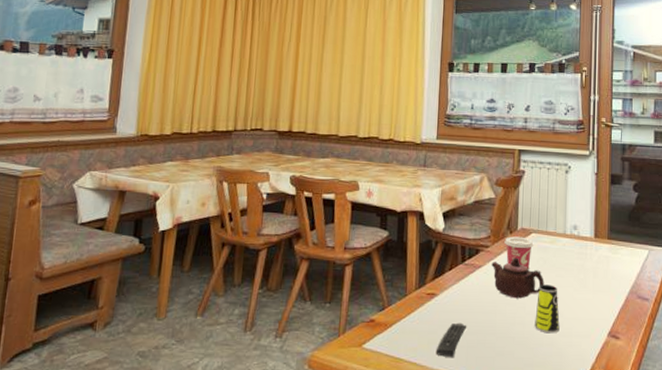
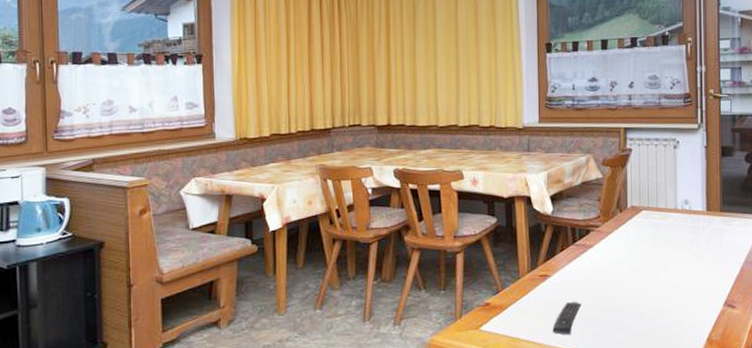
teapot: present [491,257,544,299] -> none [603,235,657,275]
cup: present [504,236,534,270] -> none [615,214,645,247]
cup: present [535,284,560,334] -> none [649,260,675,307]

